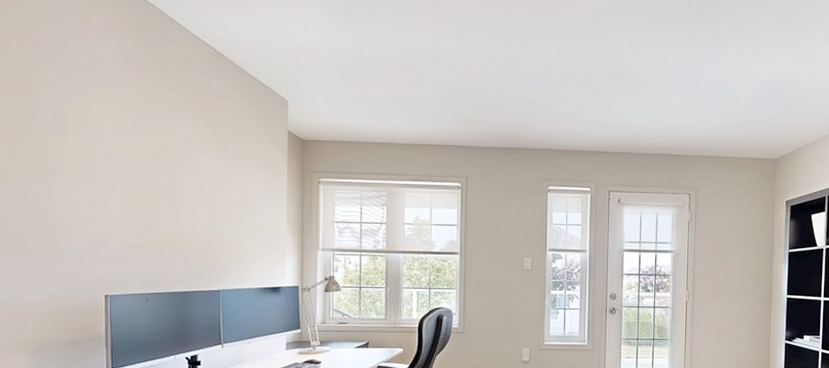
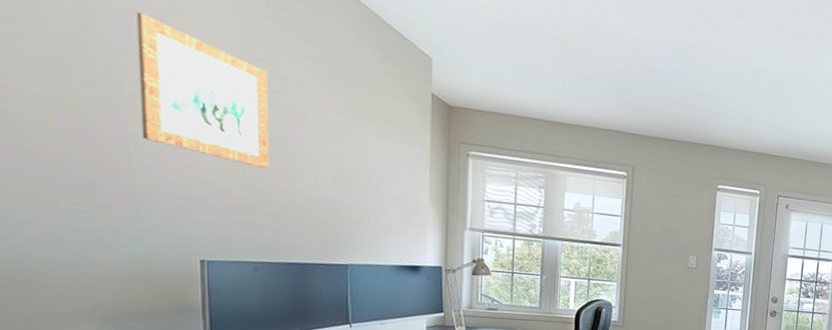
wall art: none [64,94,158,211] -> present [136,12,269,169]

